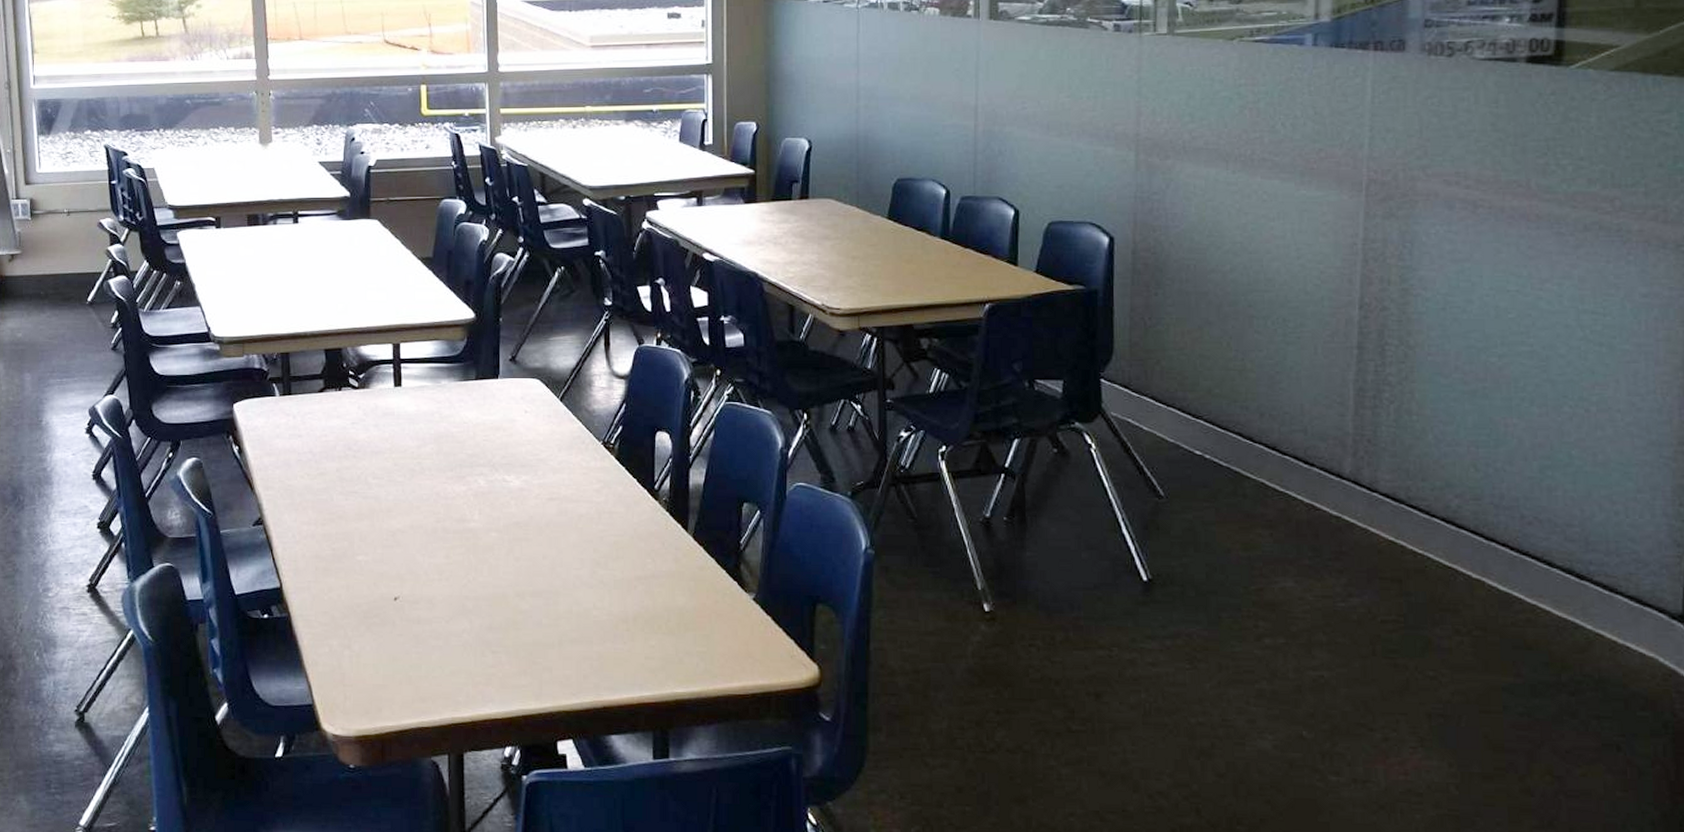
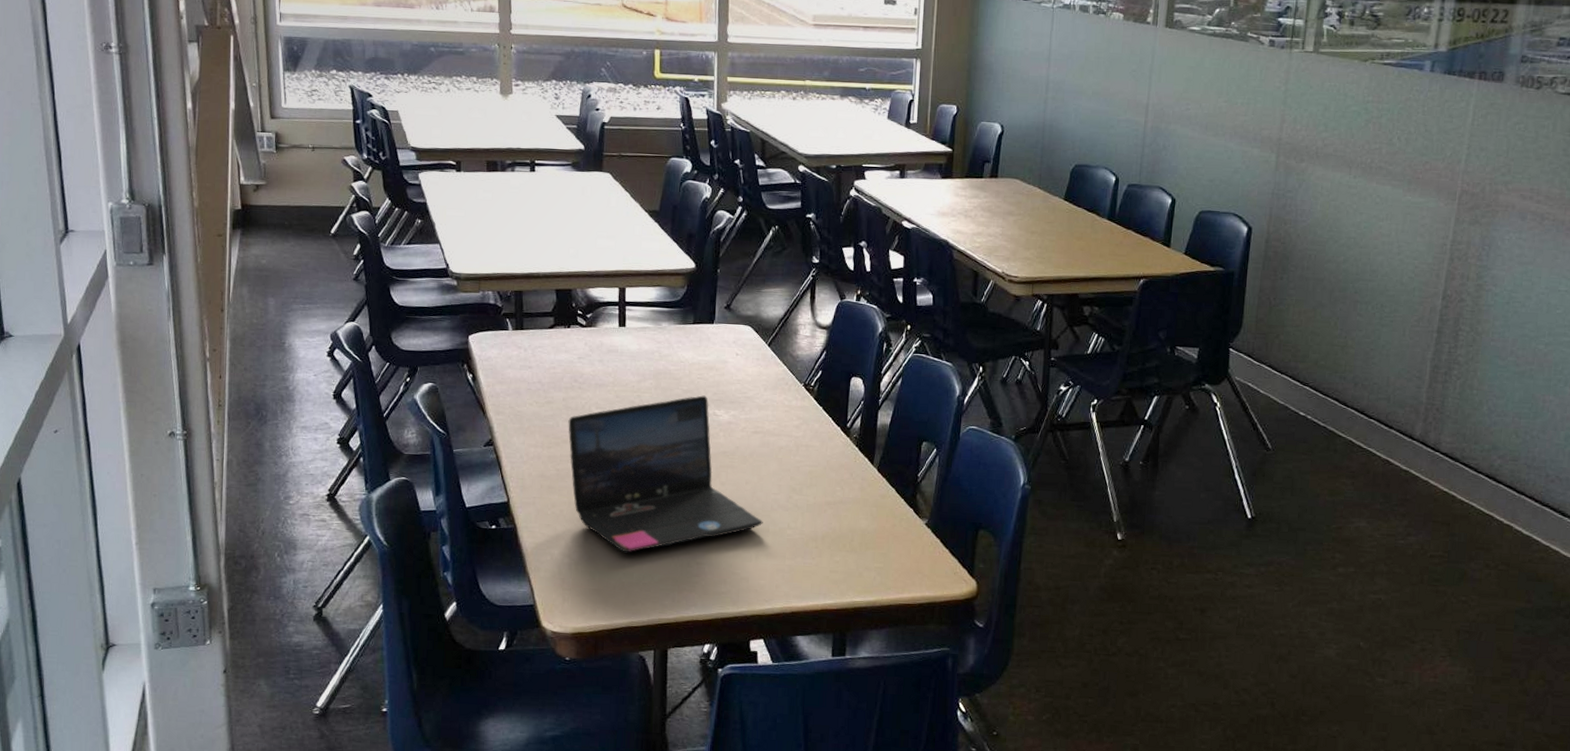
laptop: none [343,459,565,642] -> present [568,395,763,553]

